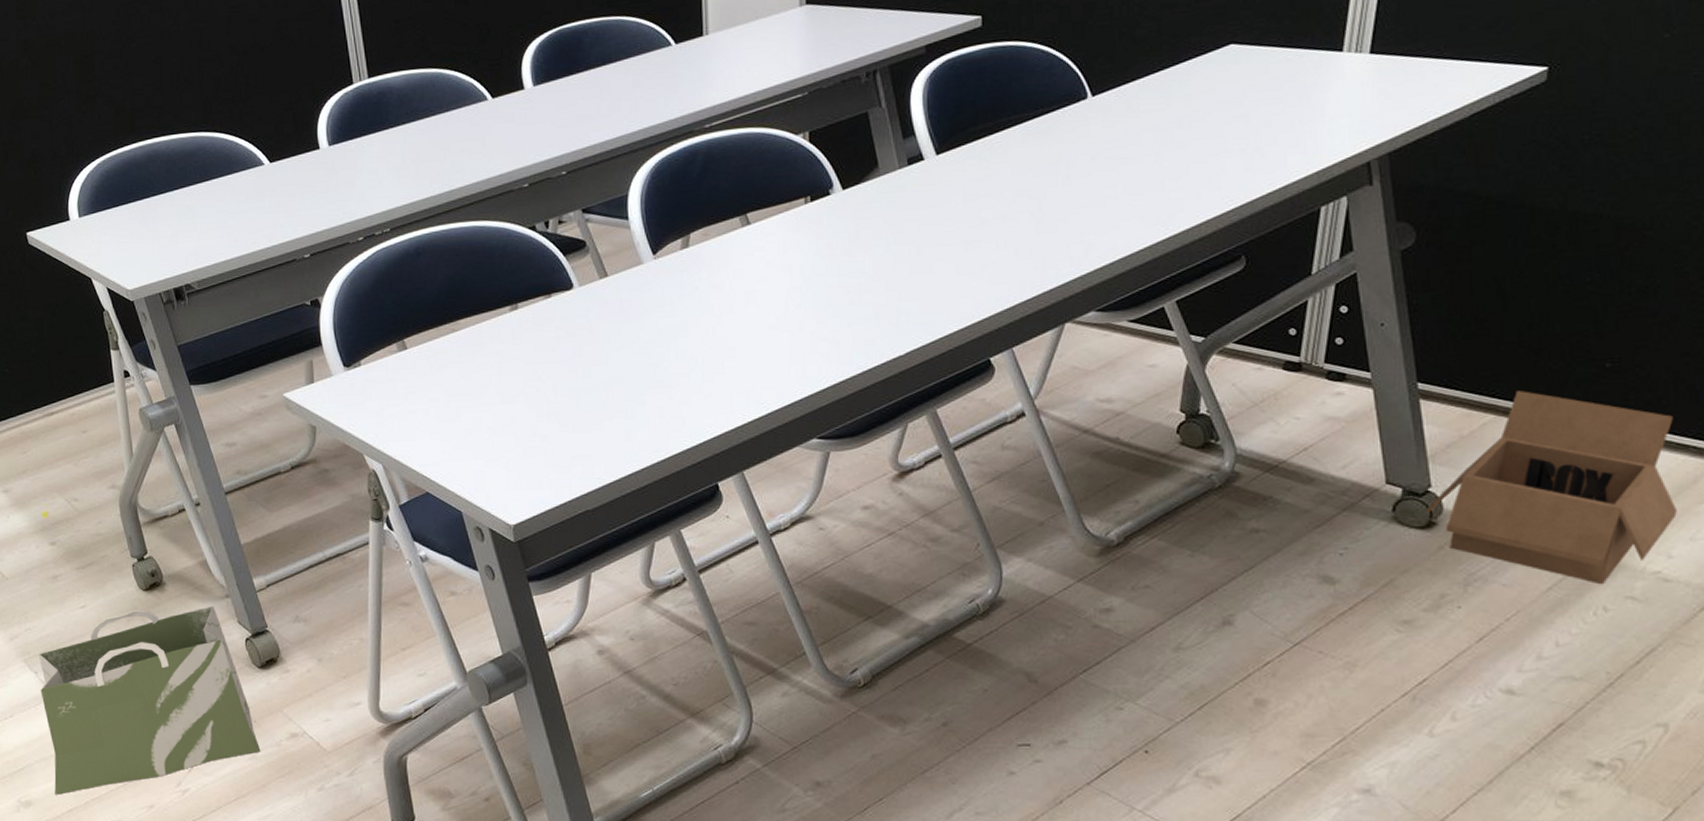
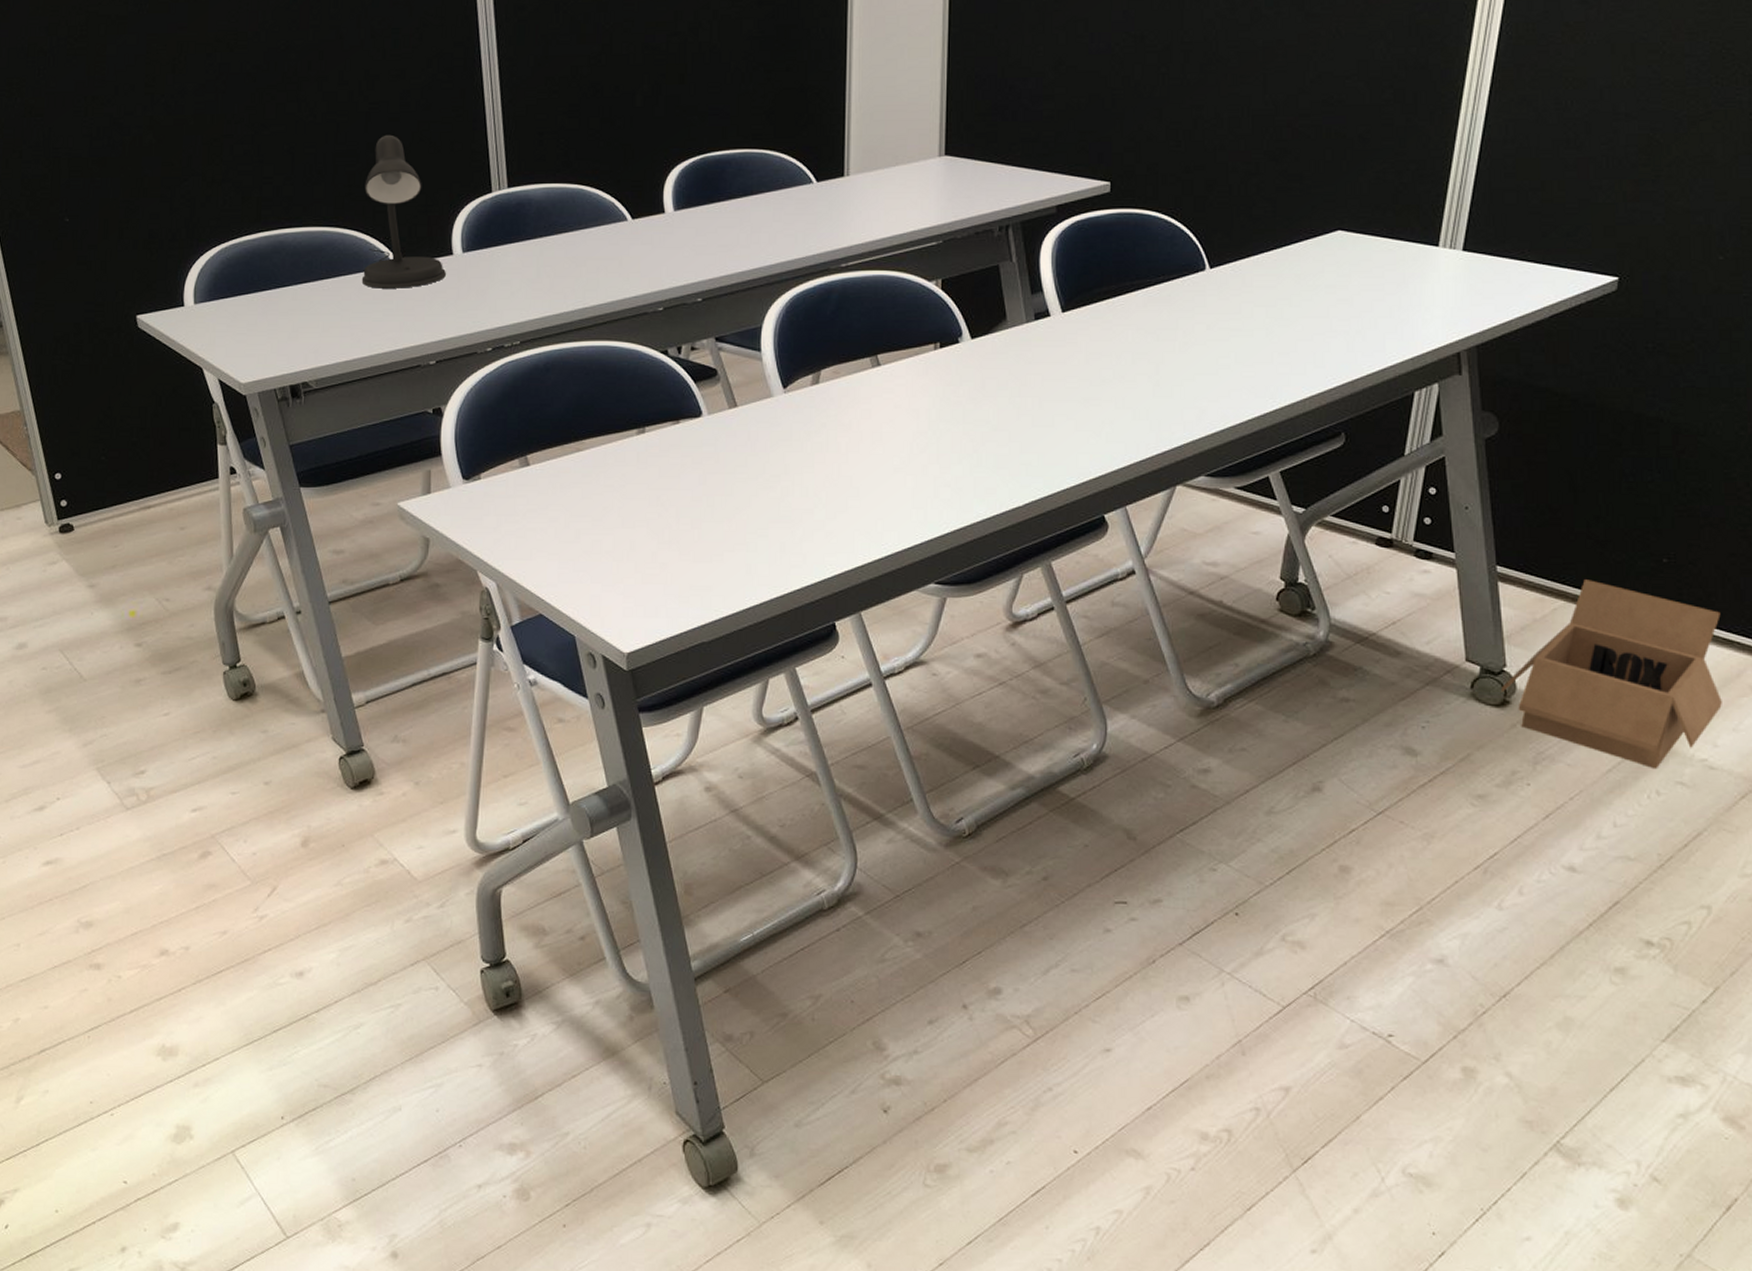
grocery bag: present [38,606,261,795] -> none [112,719,347,916]
desk lamp: none [230,36,314,188] -> present [361,134,446,289]

